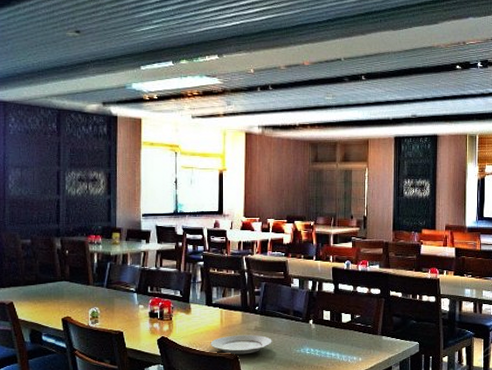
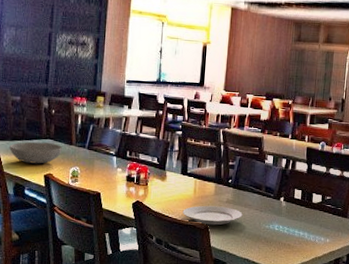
bowl: none [23,285,79,308] -> present [9,141,62,164]

